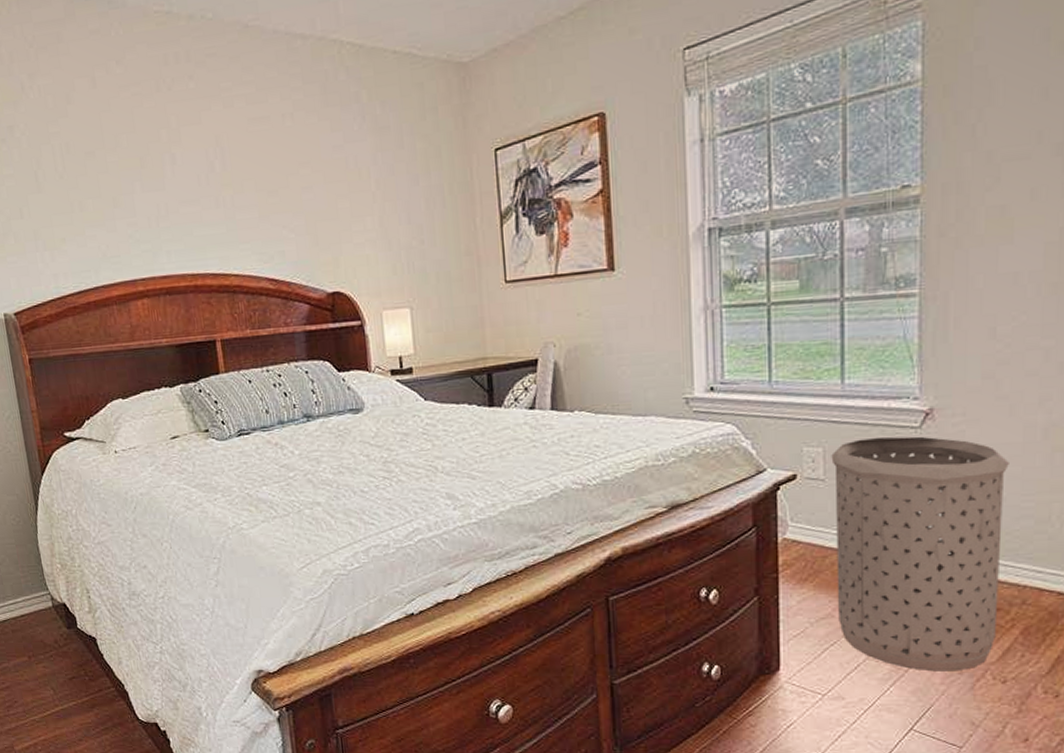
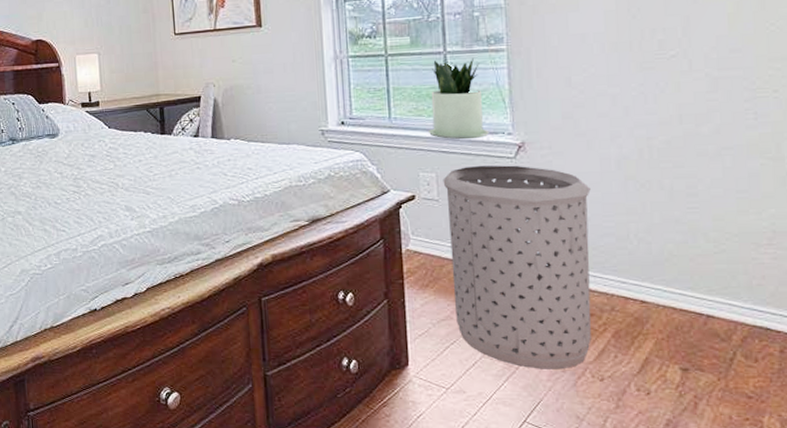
planter: none [815,305,891,407] -> present [427,57,489,140]

